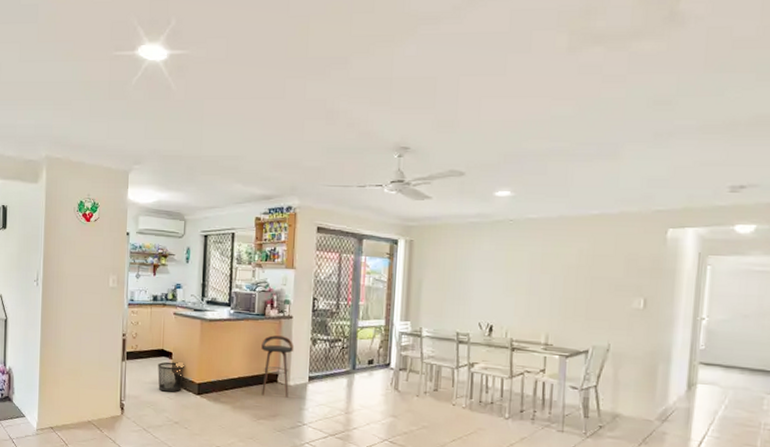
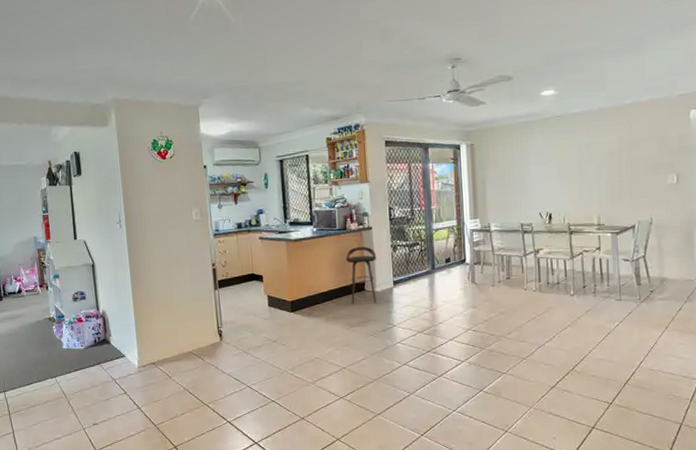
waste bin: present [157,361,185,393] -> none [250,284,277,314]

